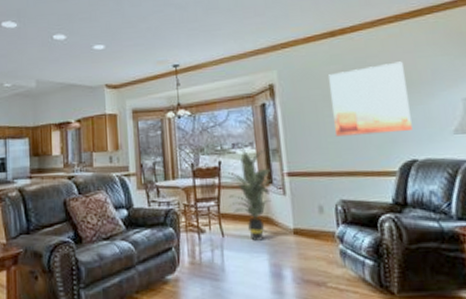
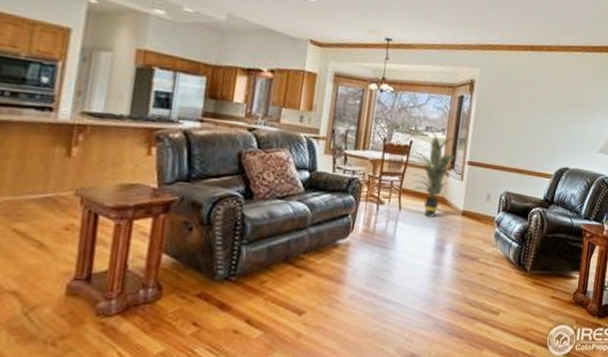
wall art: present [329,61,412,136] -> none [515,83,578,145]

